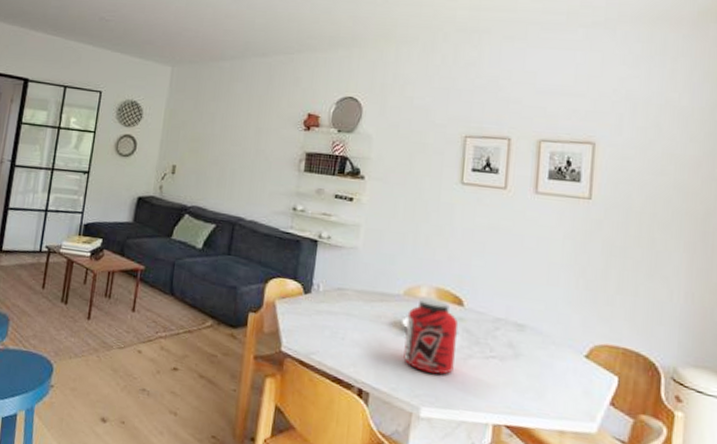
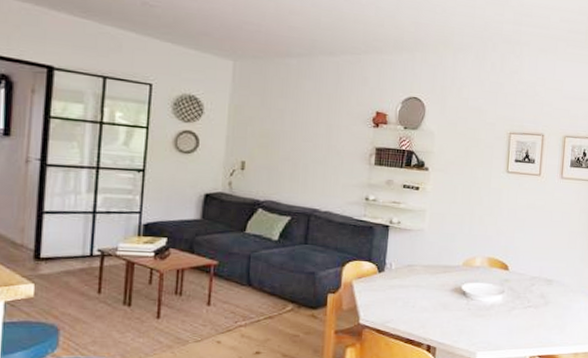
protein powder: present [403,298,458,375] -> none [463,267,504,326]

